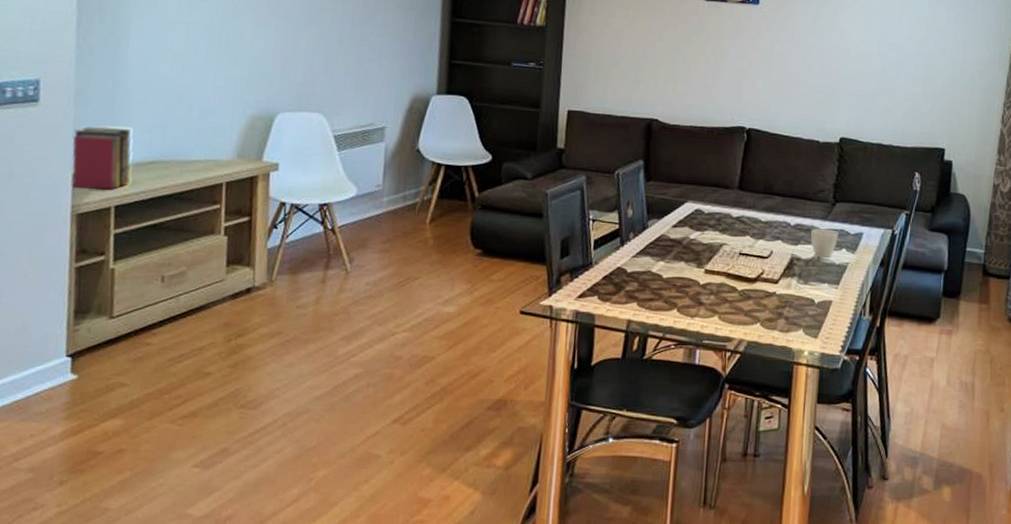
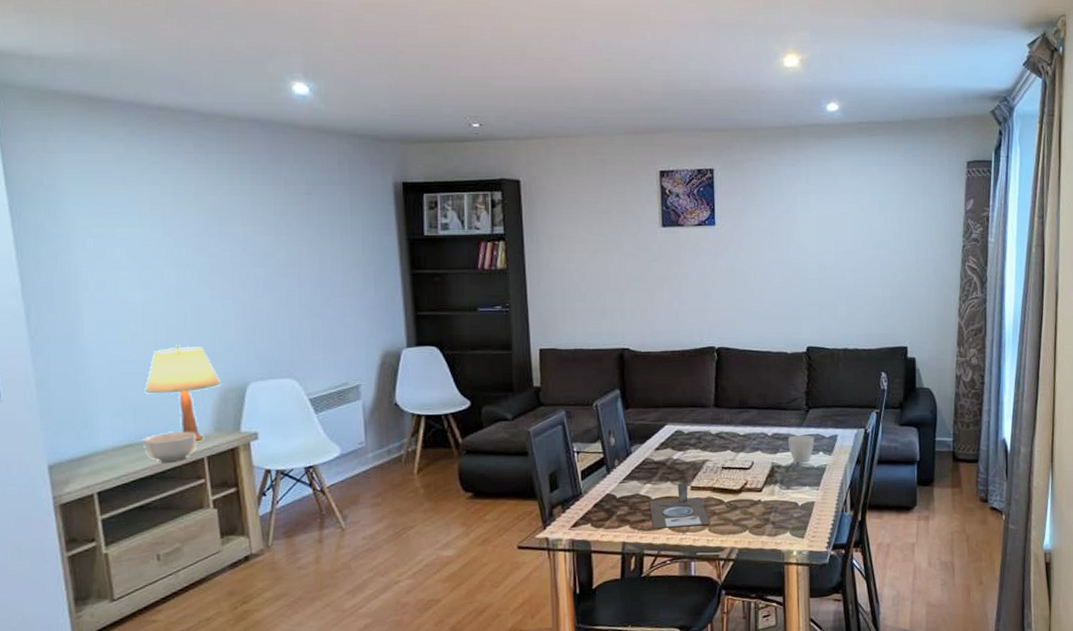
books: present [71,127,131,191] -> none [42,415,109,479]
bowl: none [167,154,219,184] -> present [143,432,196,463]
table lamp: none [176,68,251,167] -> present [144,345,221,442]
place setting: none [659,264,721,312] -> present [649,482,711,529]

